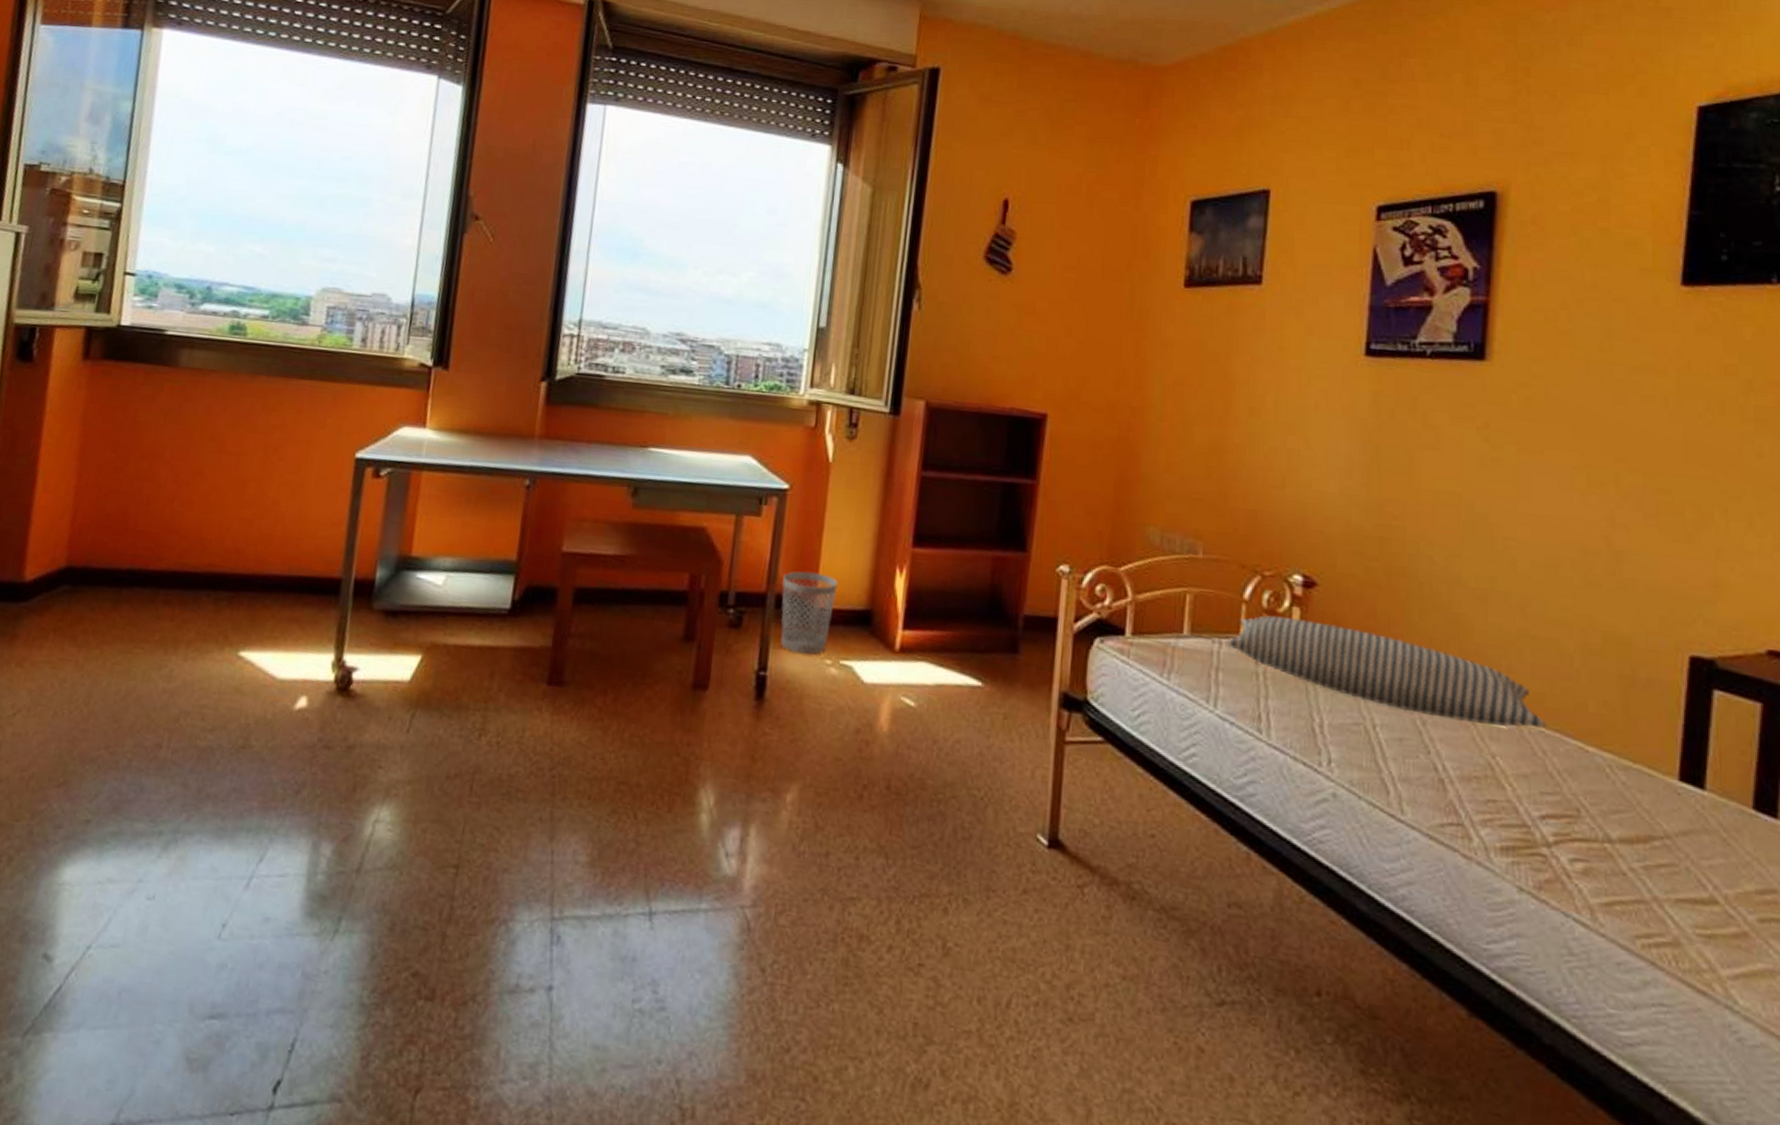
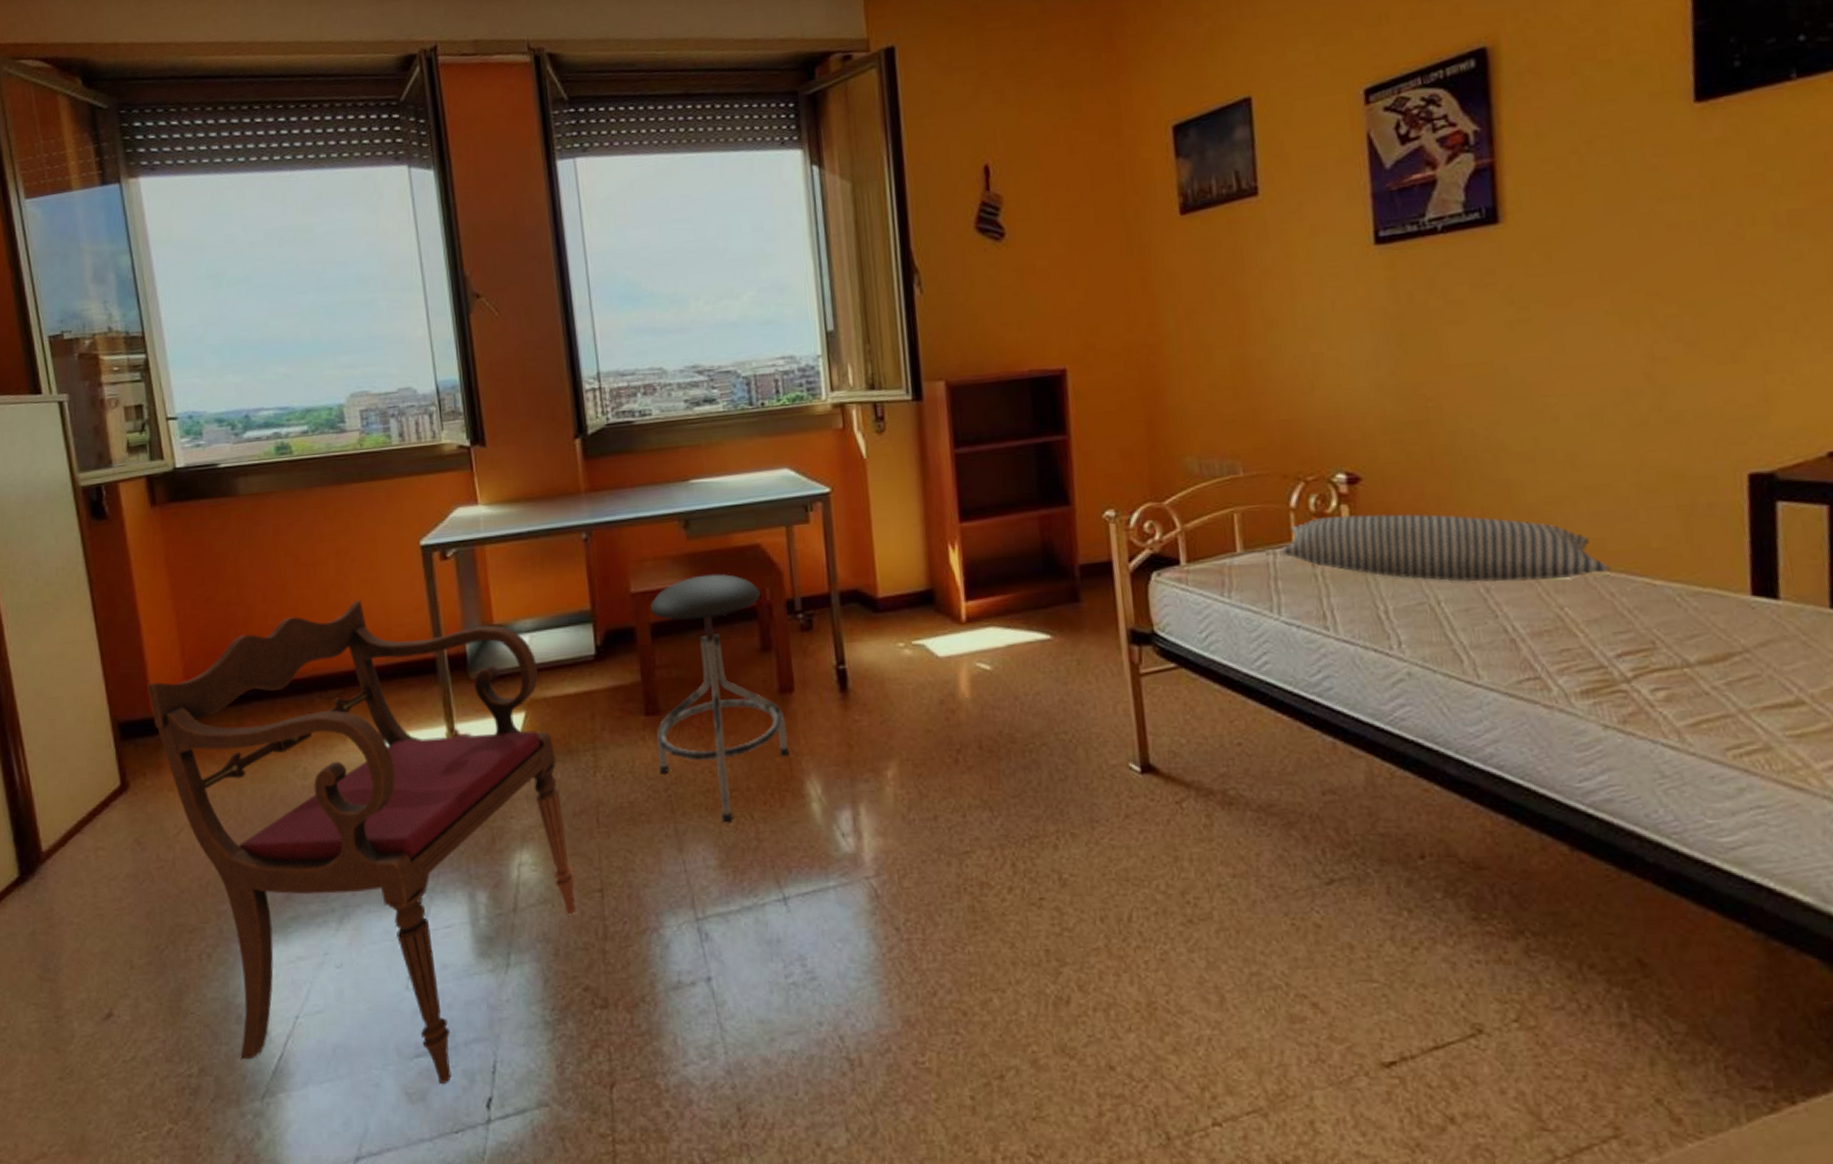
armchair: none [13,501,447,1055] -> present [146,600,576,1084]
stool: none [548,547,696,817] -> present [650,574,790,822]
wastebasket: present [781,571,838,655] -> none [841,564,897,643]

